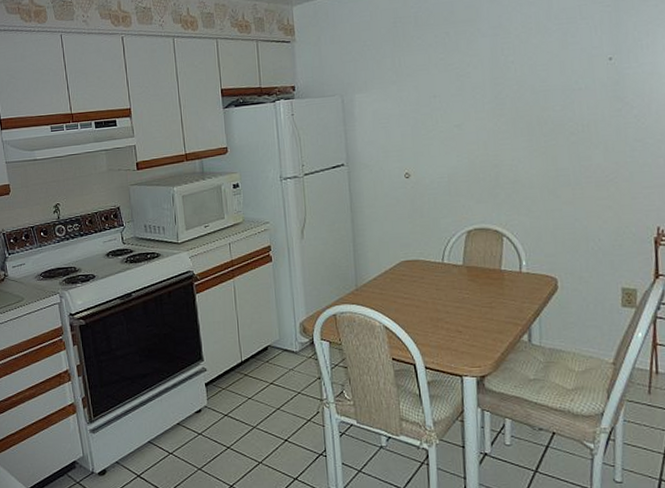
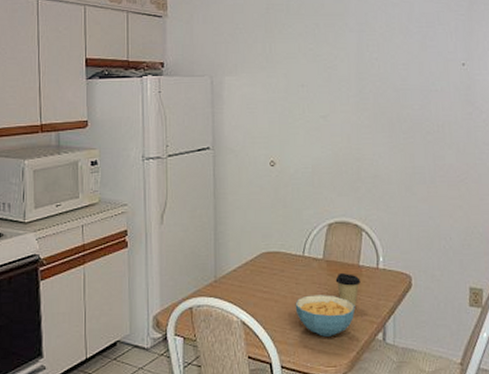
cereal bowl: none [436,299,499,339] -> present [295,295,355,337]
coffee cup: none [476,277,503,310] -> present [335,272,361,307]

